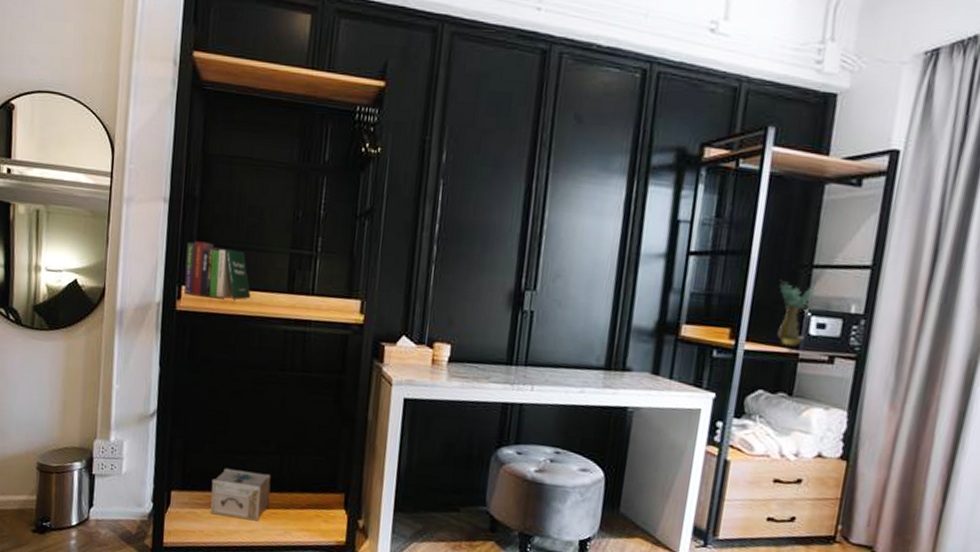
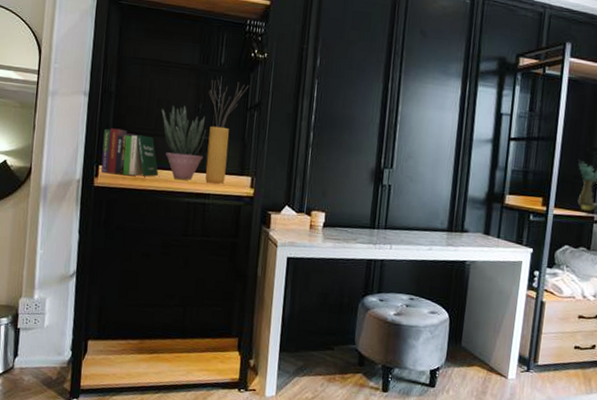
decorative box: present [210,468,272,522] -> none [122,319,176,364]
potted plant: none [254,213,307,304] -> present [161,105,206,181]
vase: none [306,181,359,309] -> present [205,79,250,184]

